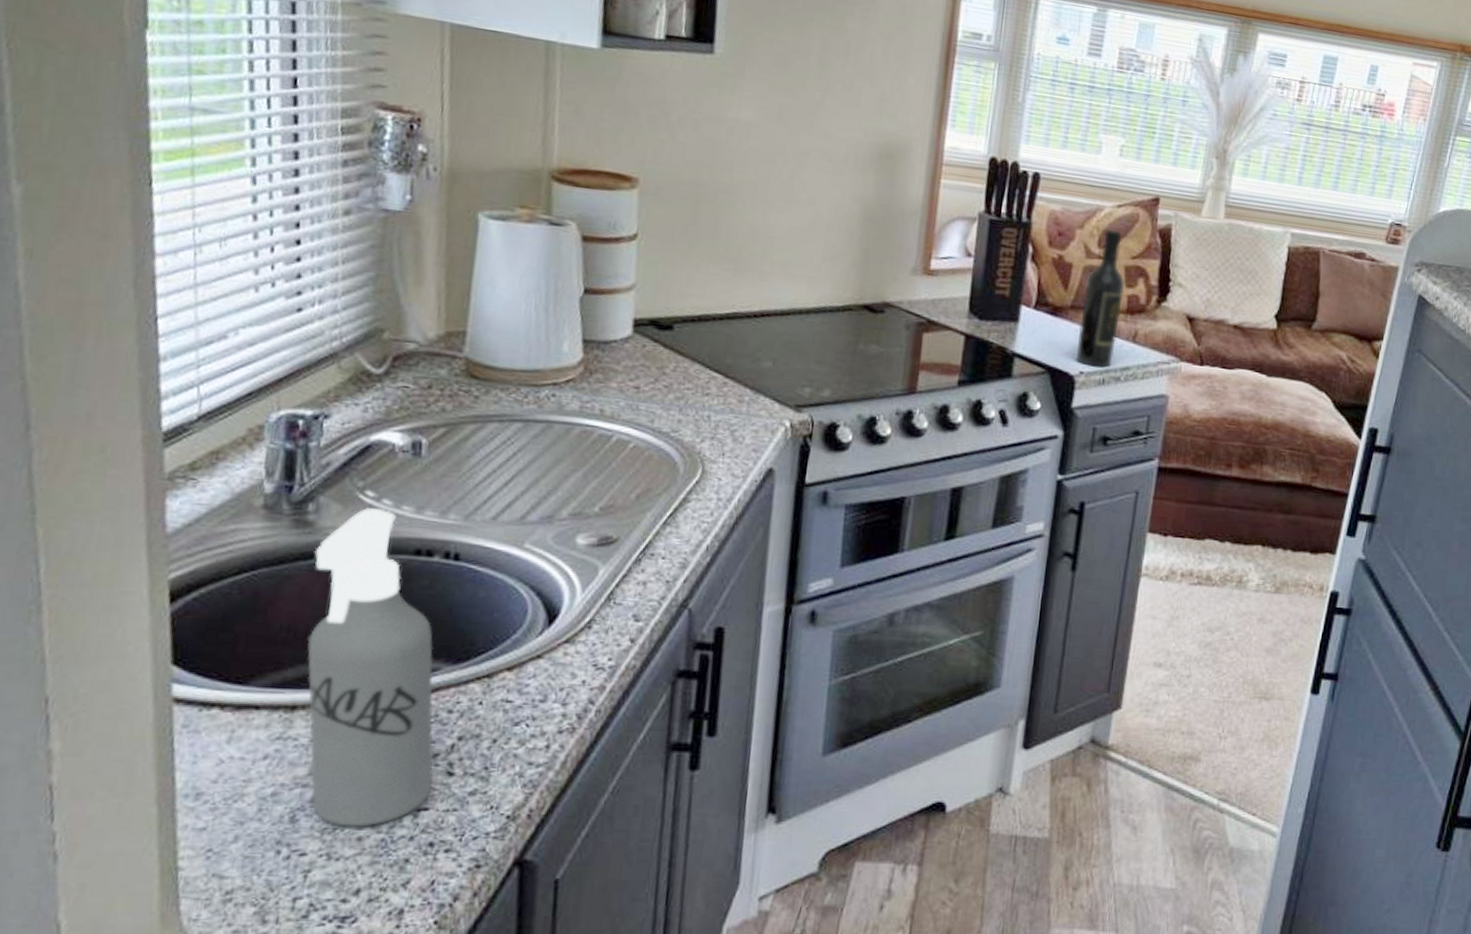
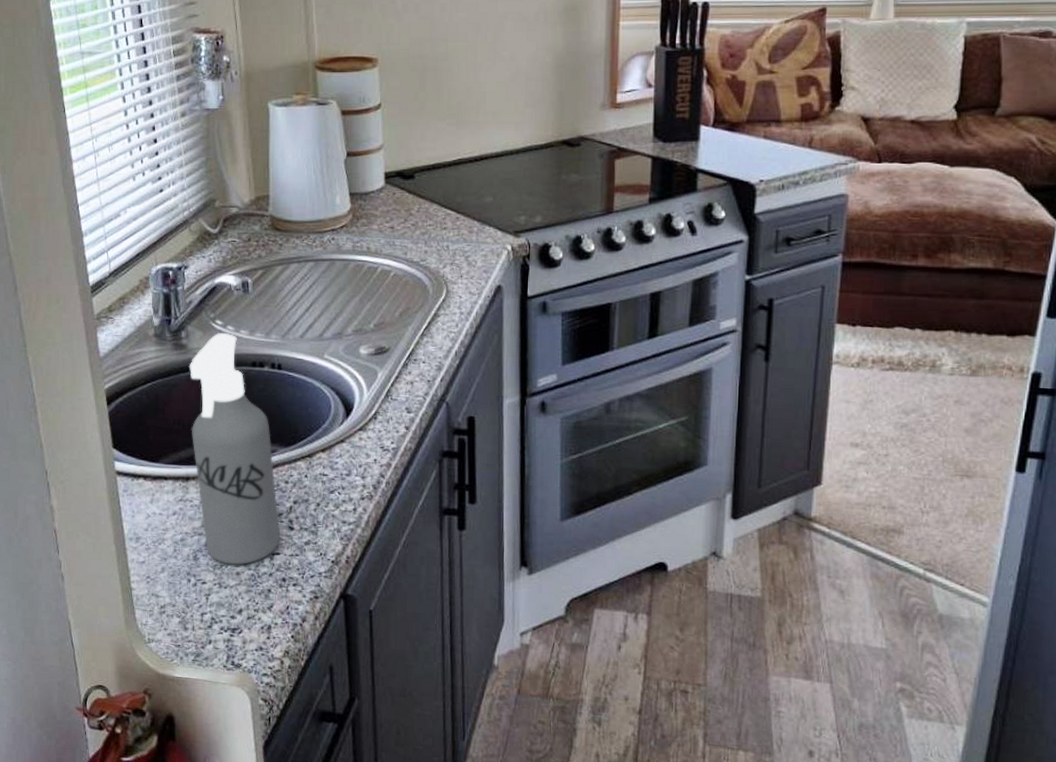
wine bottle: present [1075,230,1126,368] -> none [754,45,798,174]

